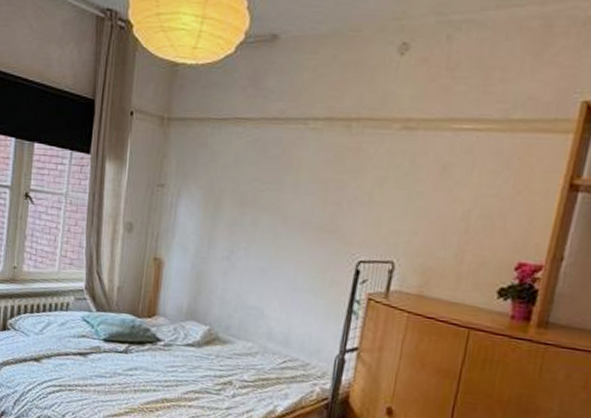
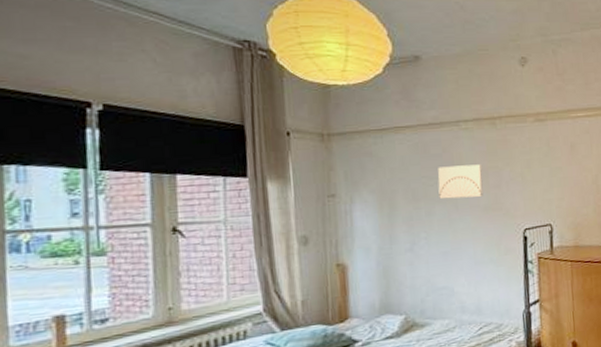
wall art: none [268,170,325,213] -> present [438,164,484,200]

